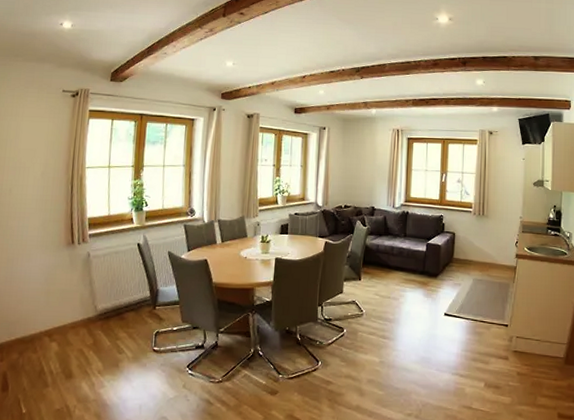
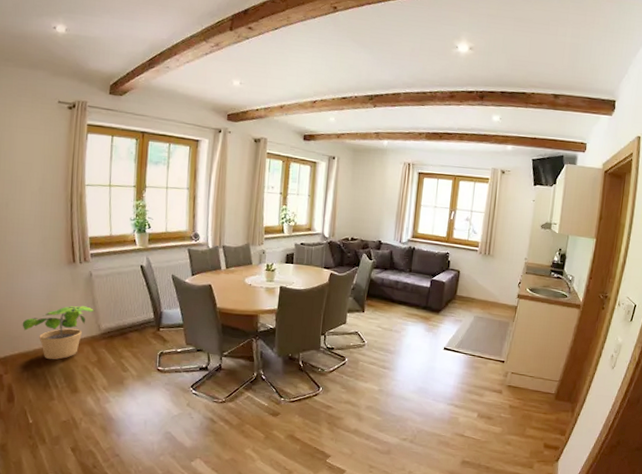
potted plant: none [19,287,92,345] -> present [22,306,95,360]

